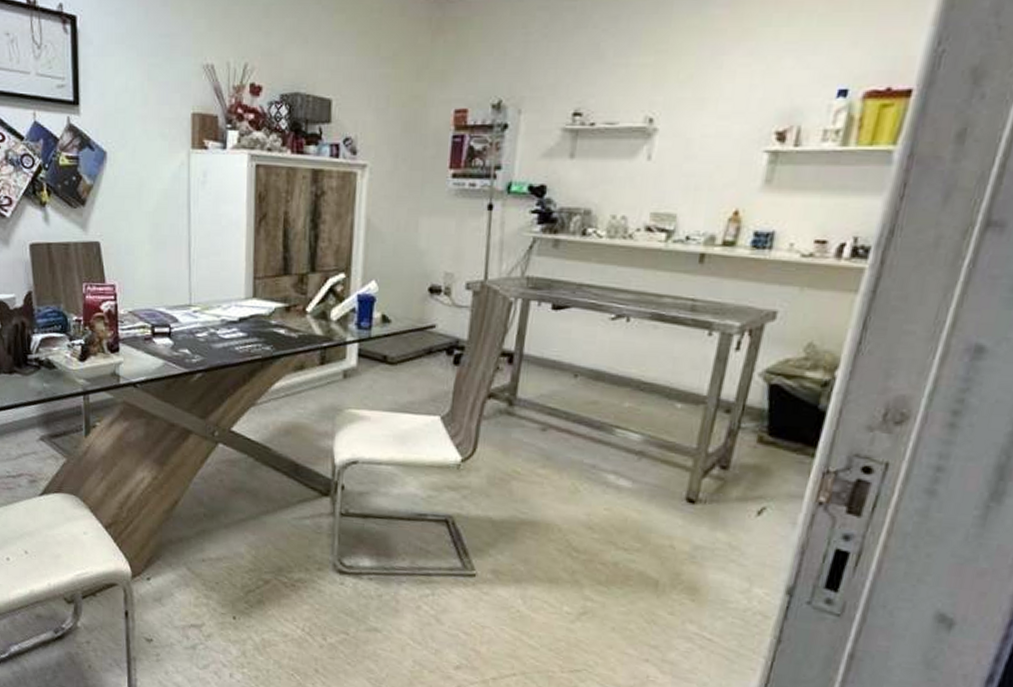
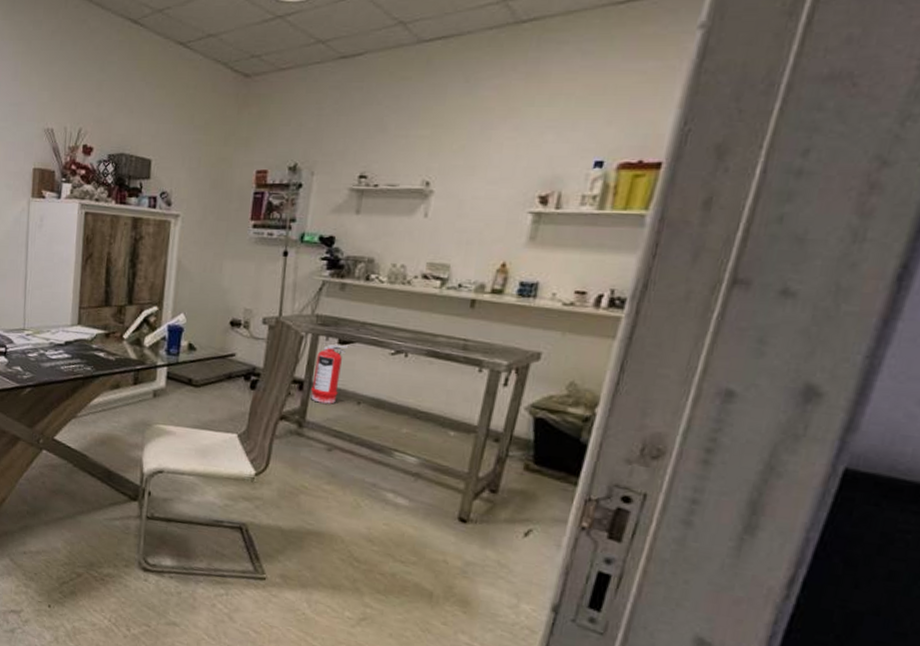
fire extinguisher: none [522,310,562,378] -> present [311,344,348,404]

